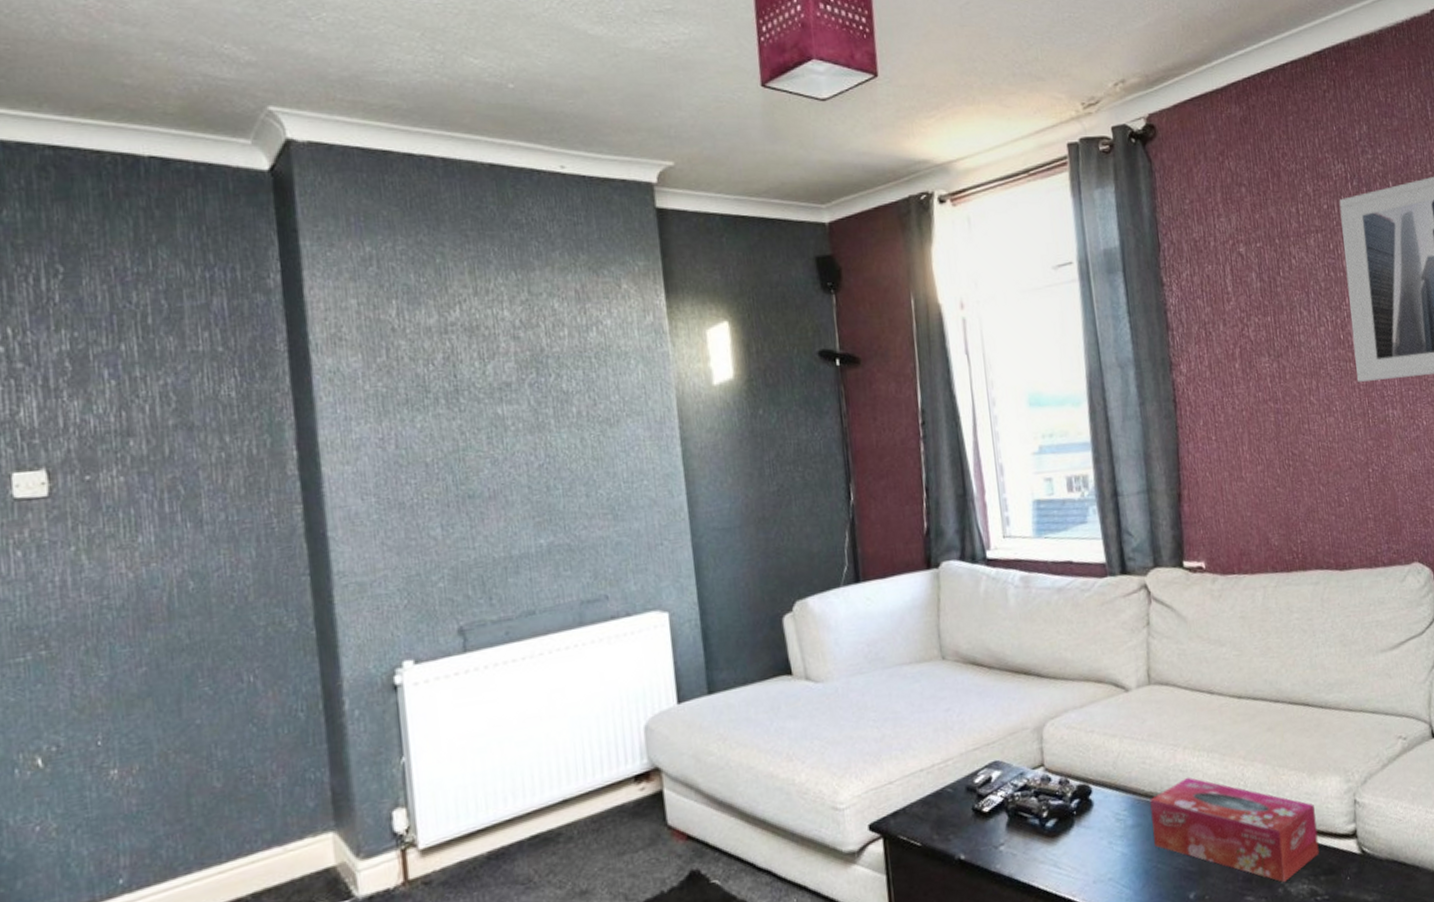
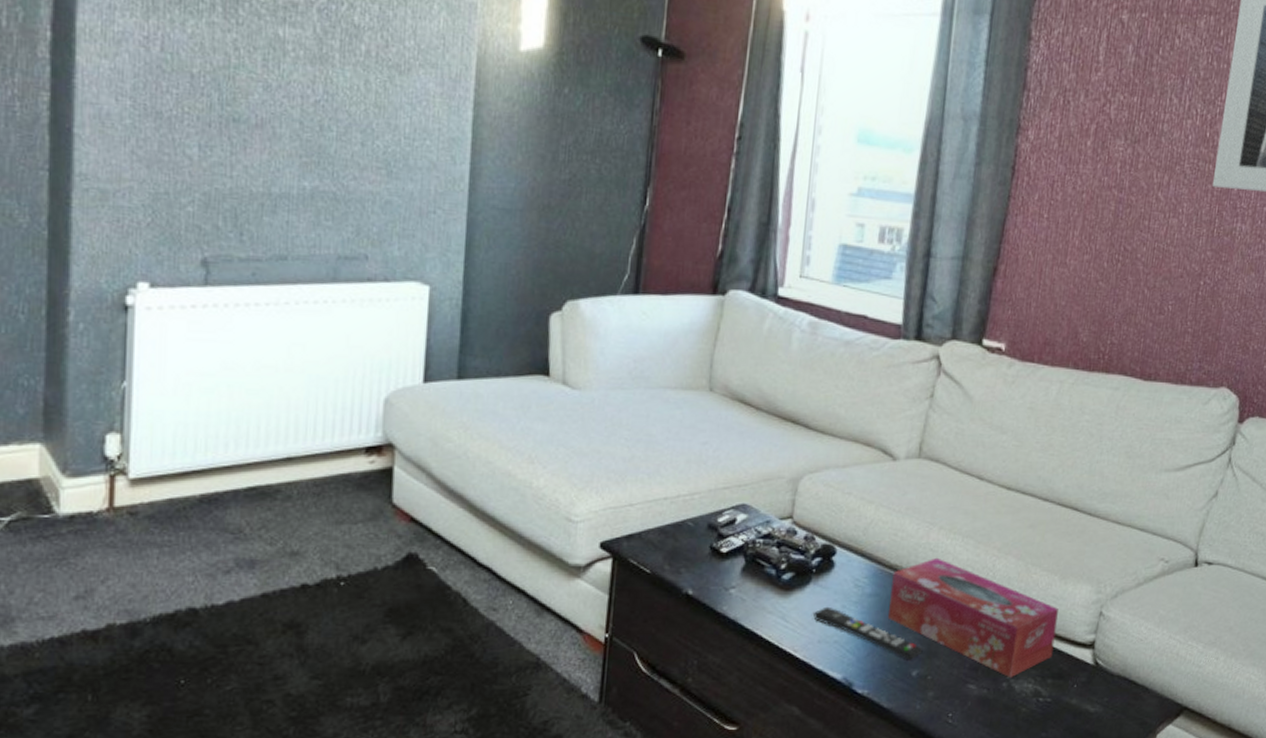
remote control: none [1083,845,1195,884] -> present [813,606,923,660]

